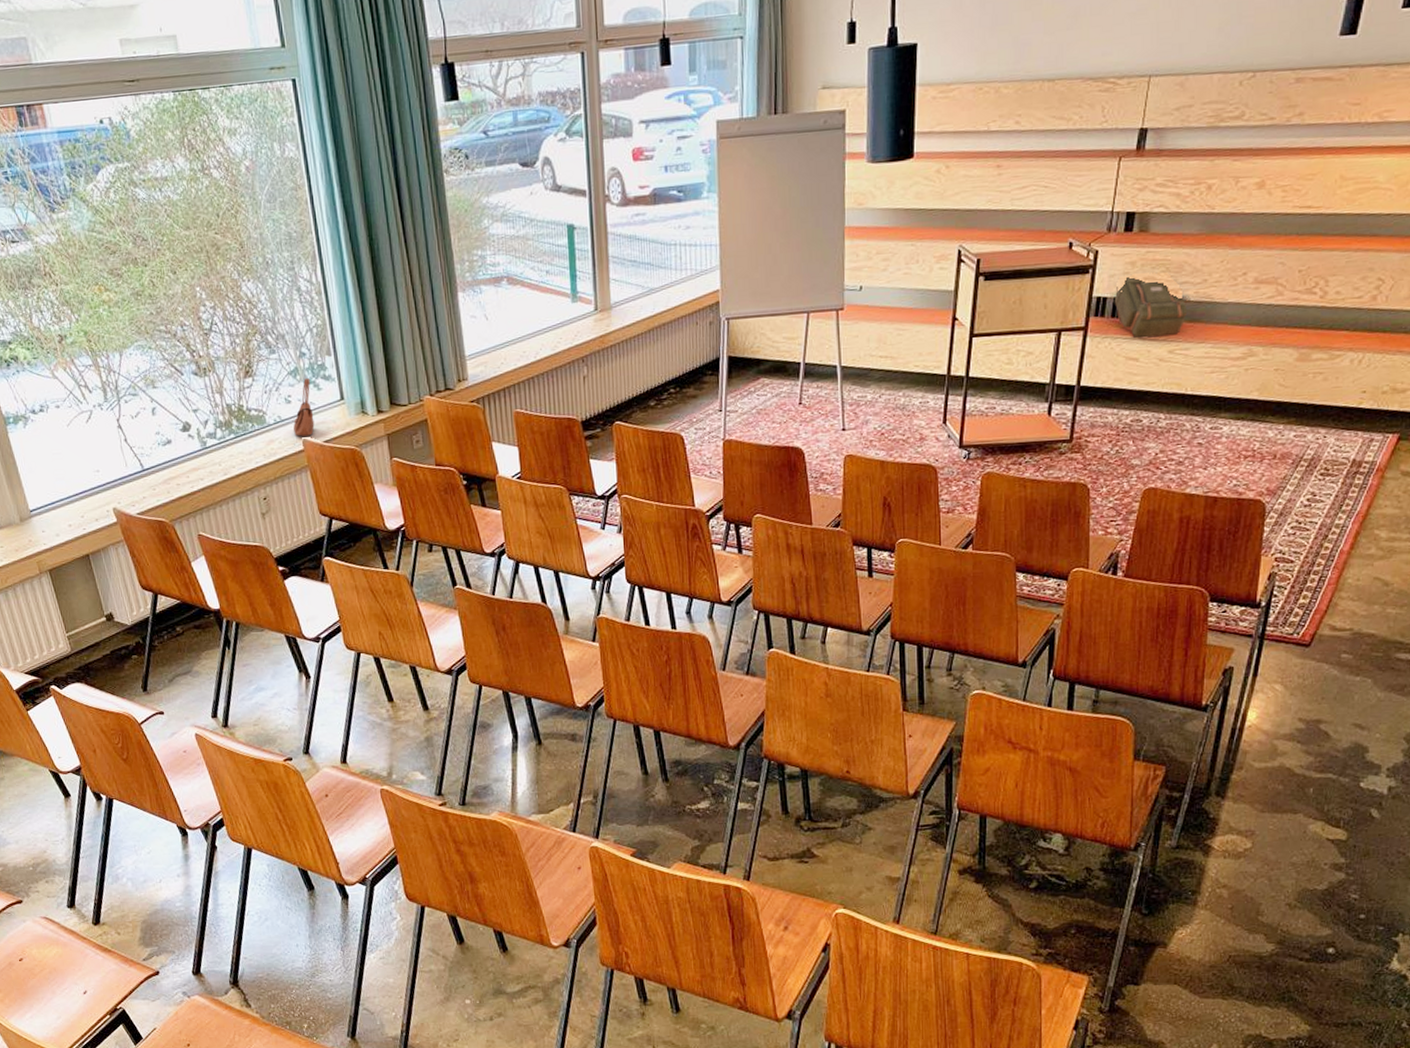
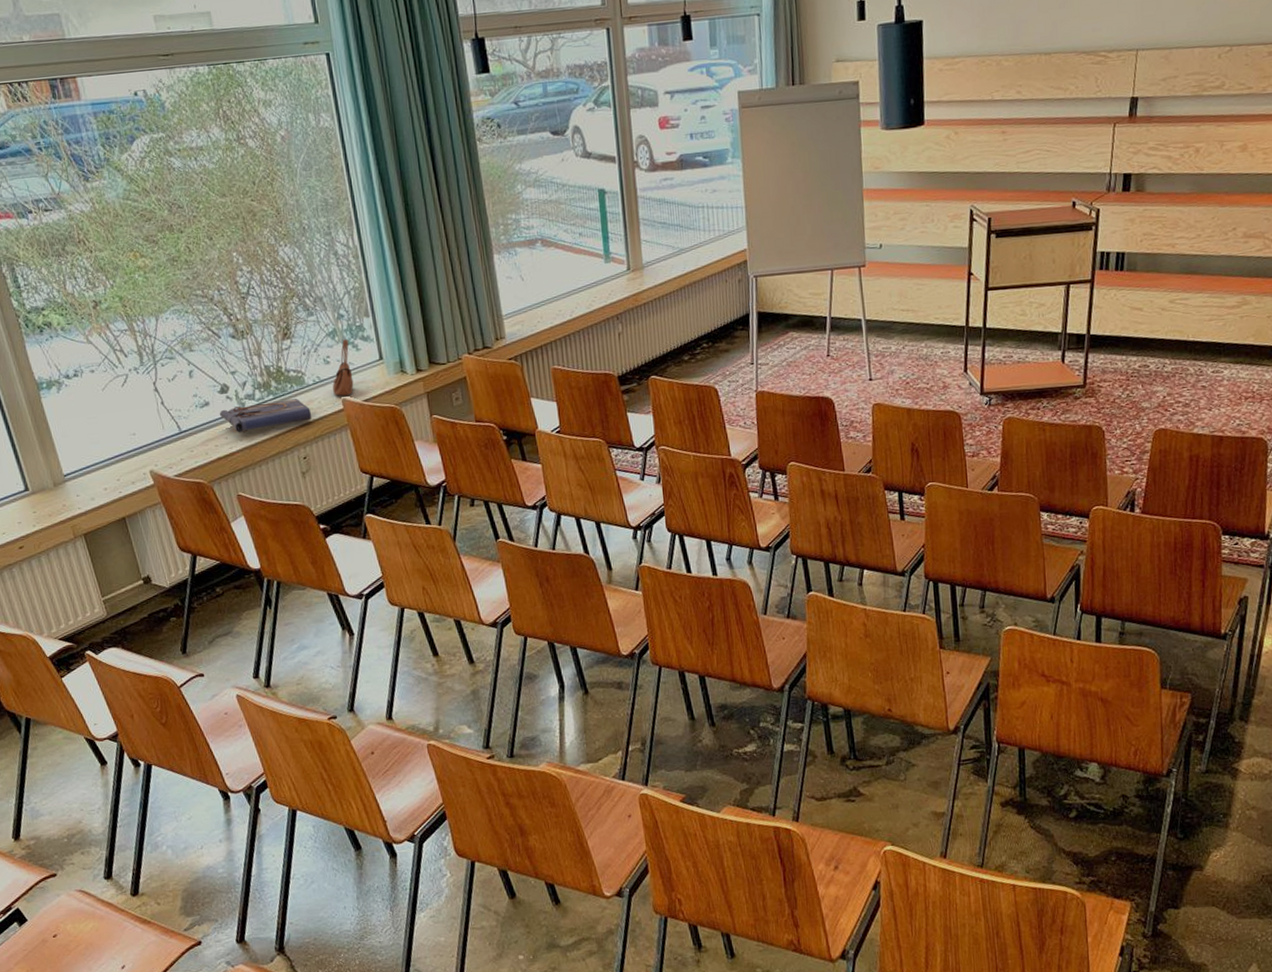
tote bag: none [181,438,273,472] -> present [219,399,312,433]
backpack: present [1114,277,1188,338] -> none [1116,233,1185,289]

